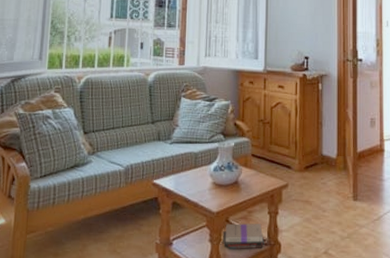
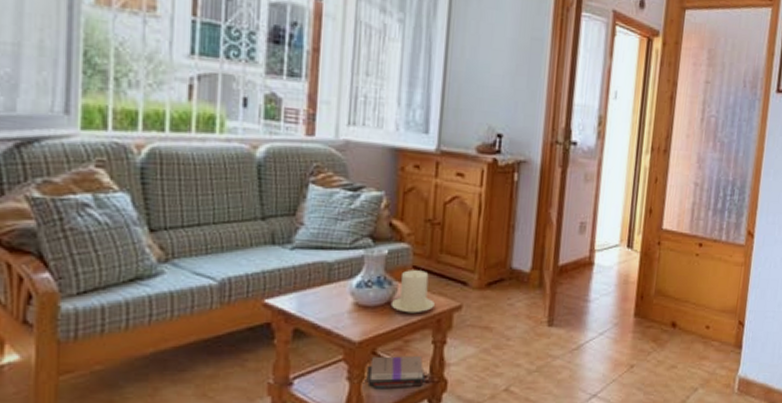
candle: none [237,157,268,190] -> present [390,270,435,314]

